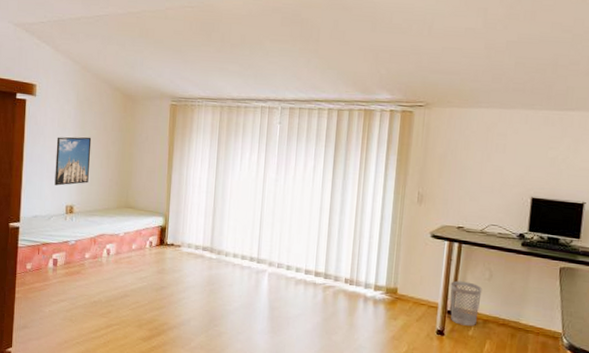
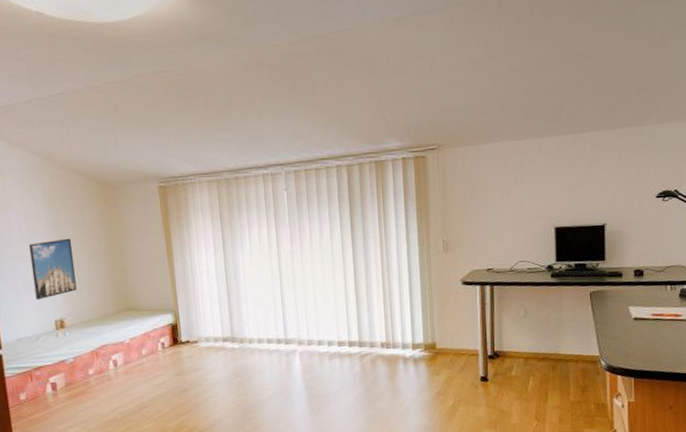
wastebasket: present [450,280,482,326] -> none [487,323,519,368]

